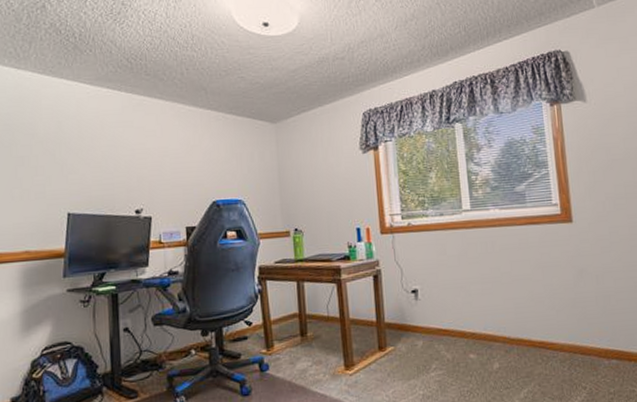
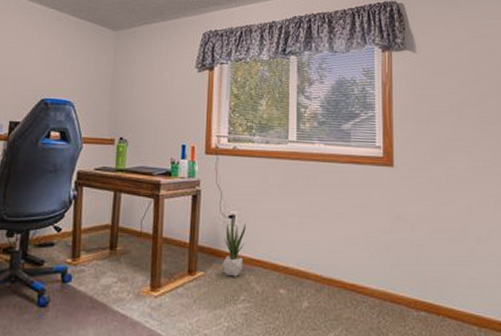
potted plant: none [409,294,432,348] -> present [223,220,246,277]

